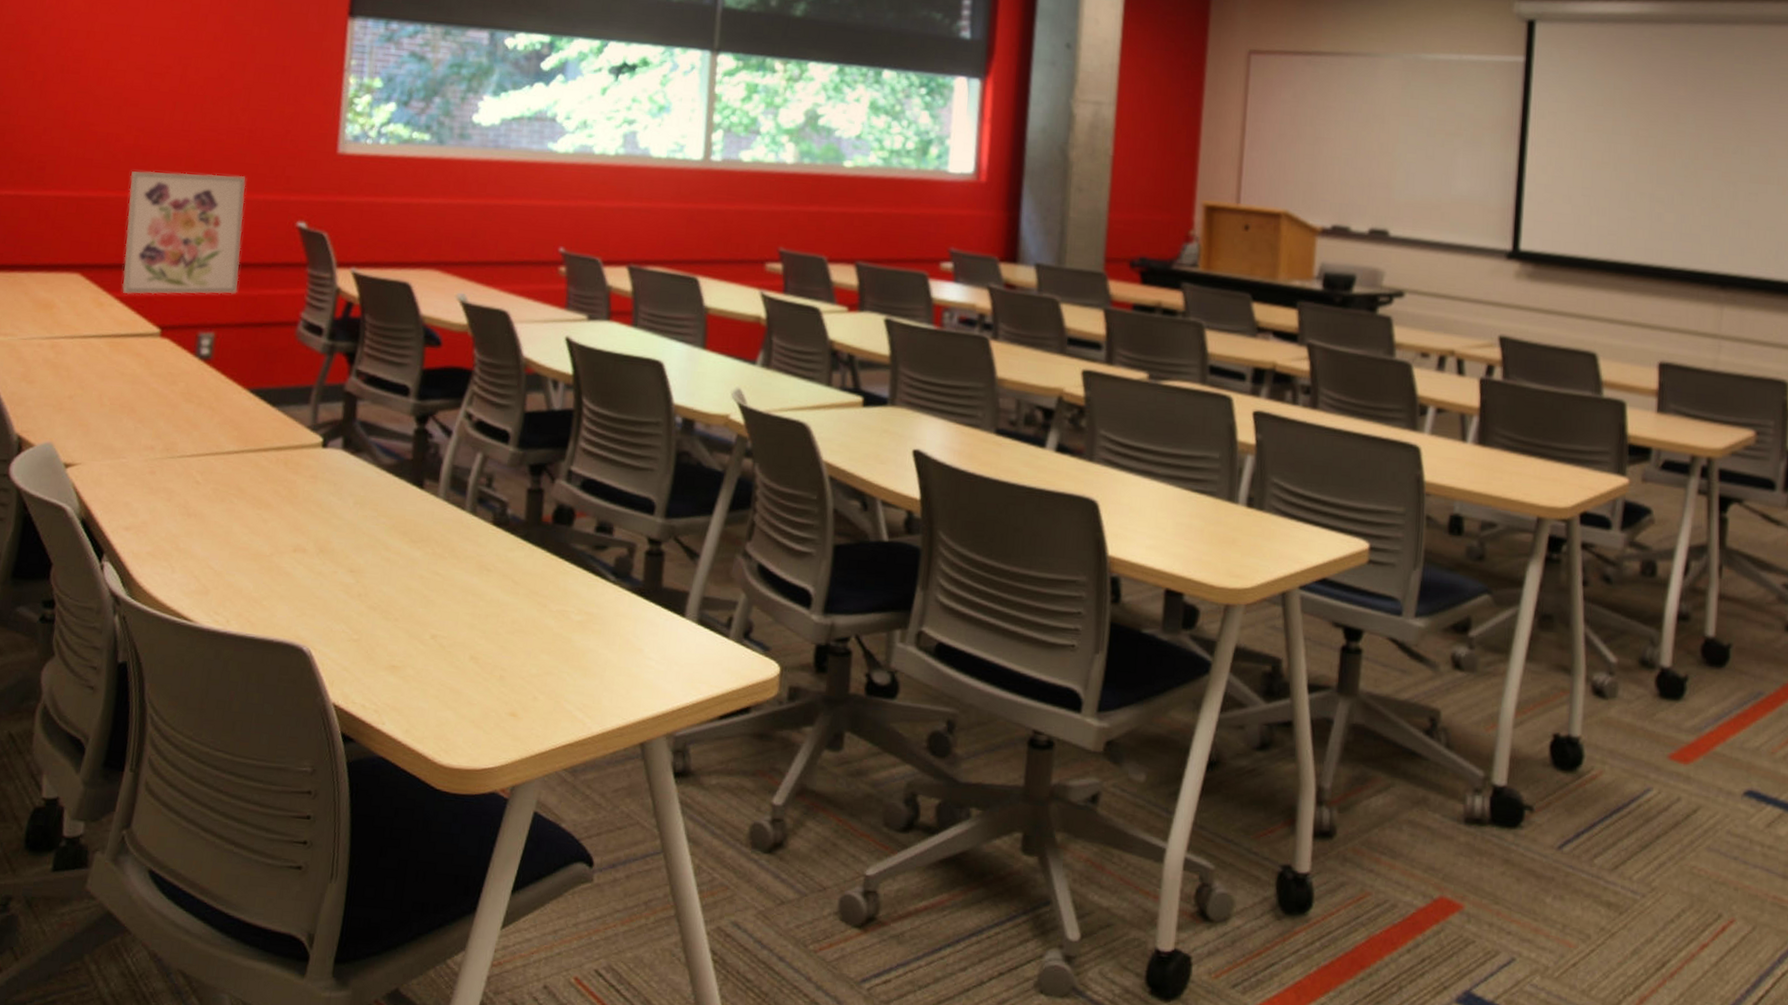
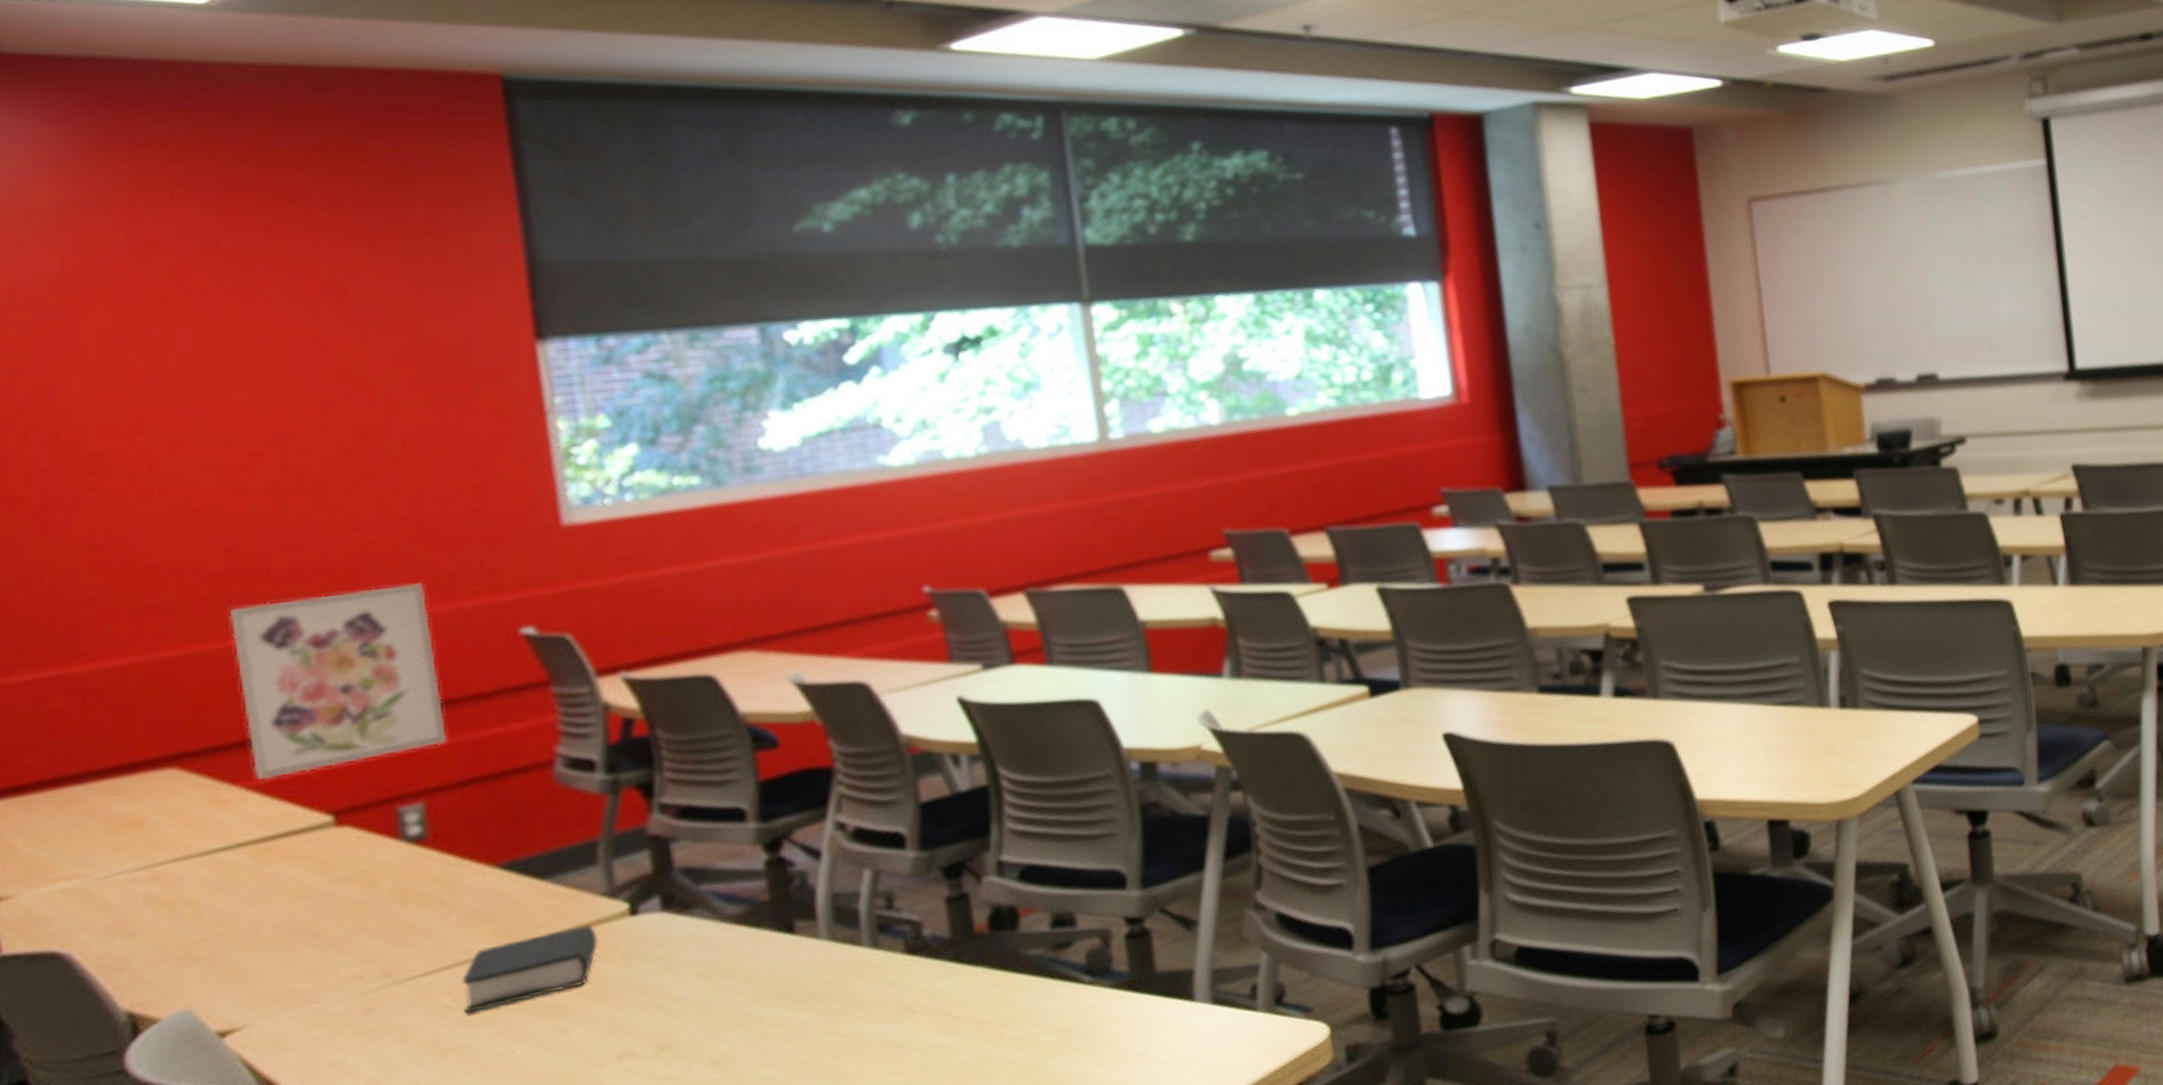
book: none [207,446,299,492] -> present [462,924,598,1014]

